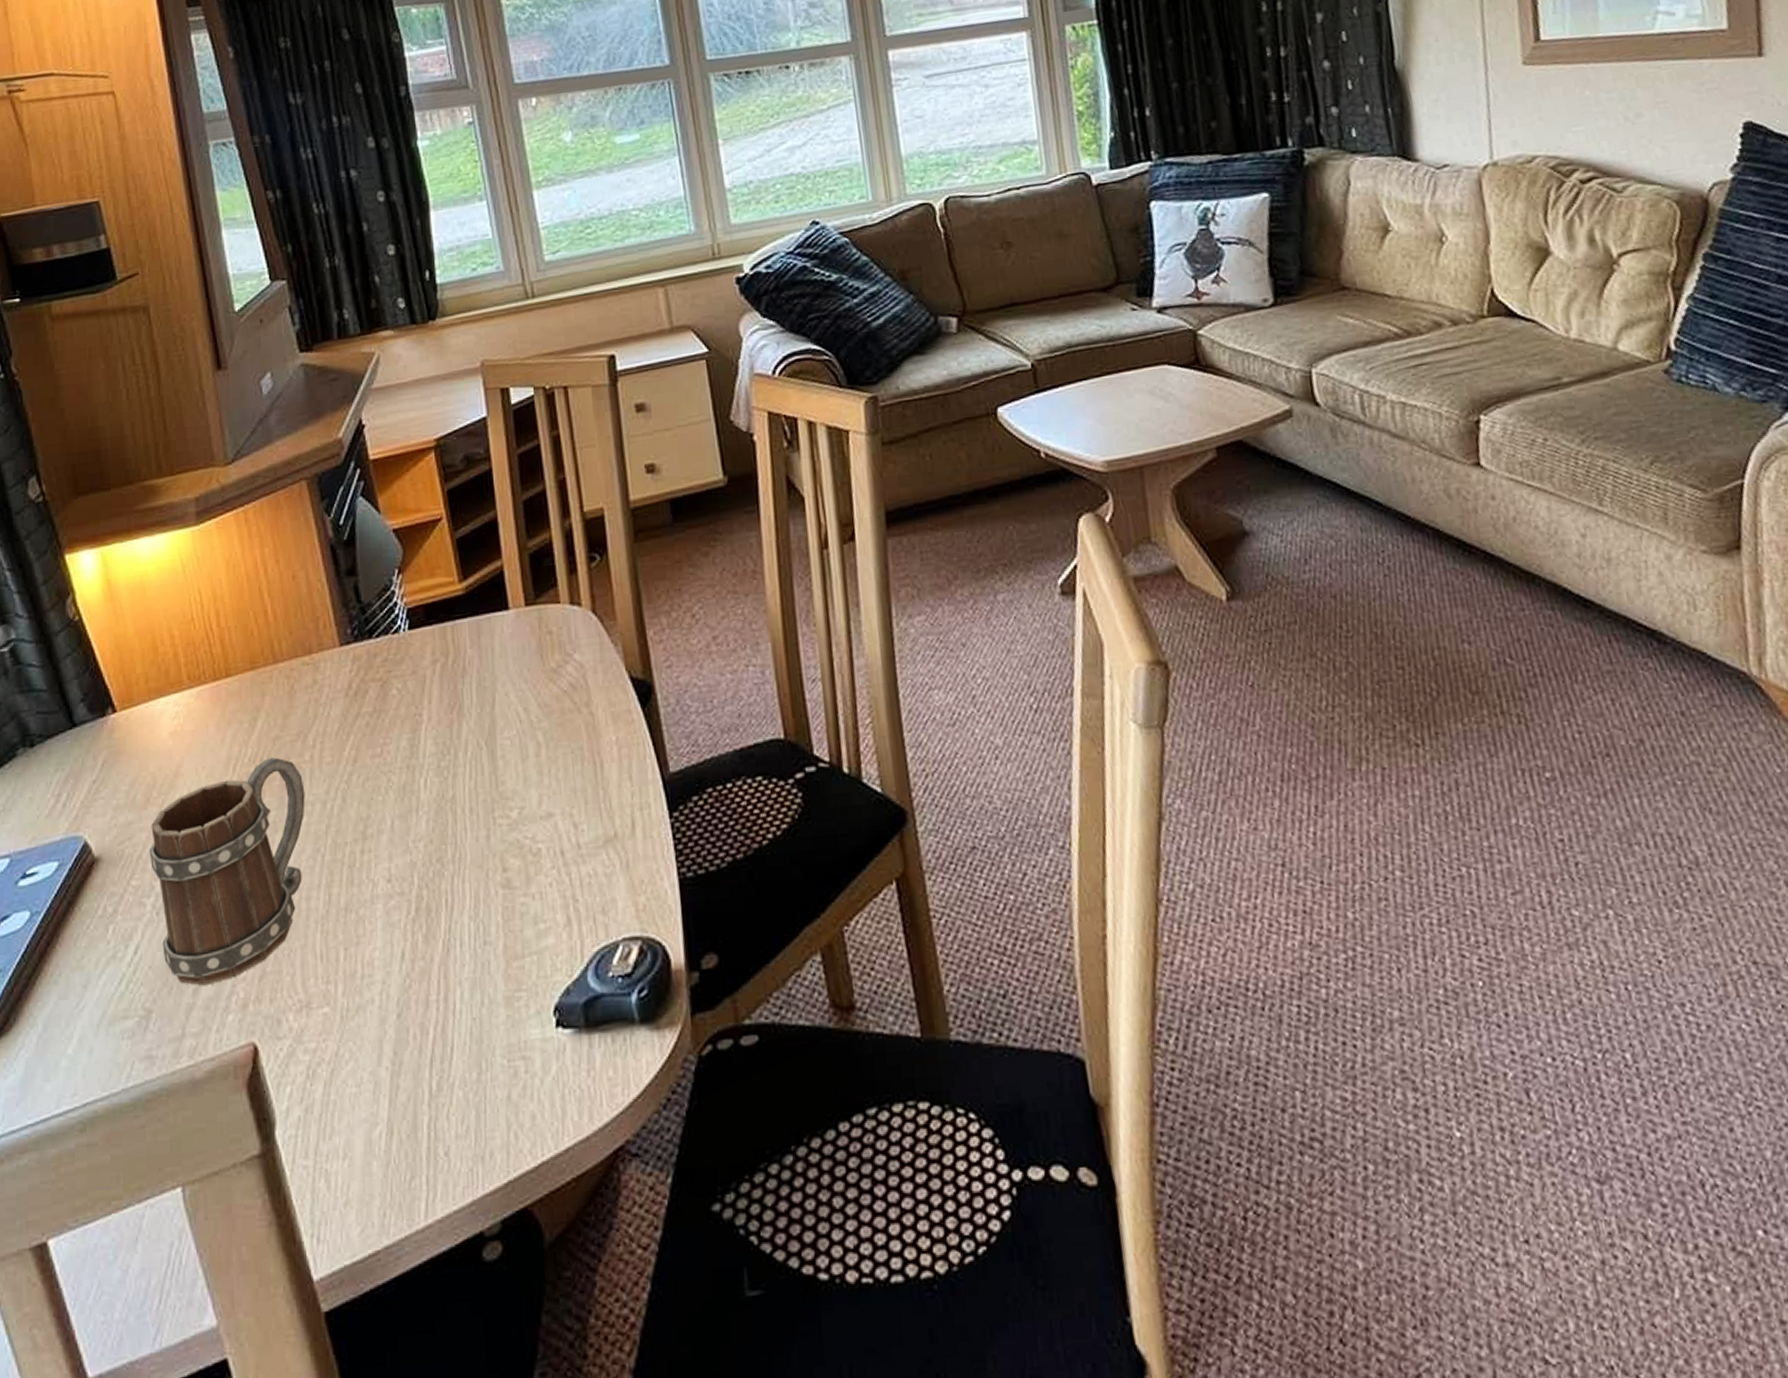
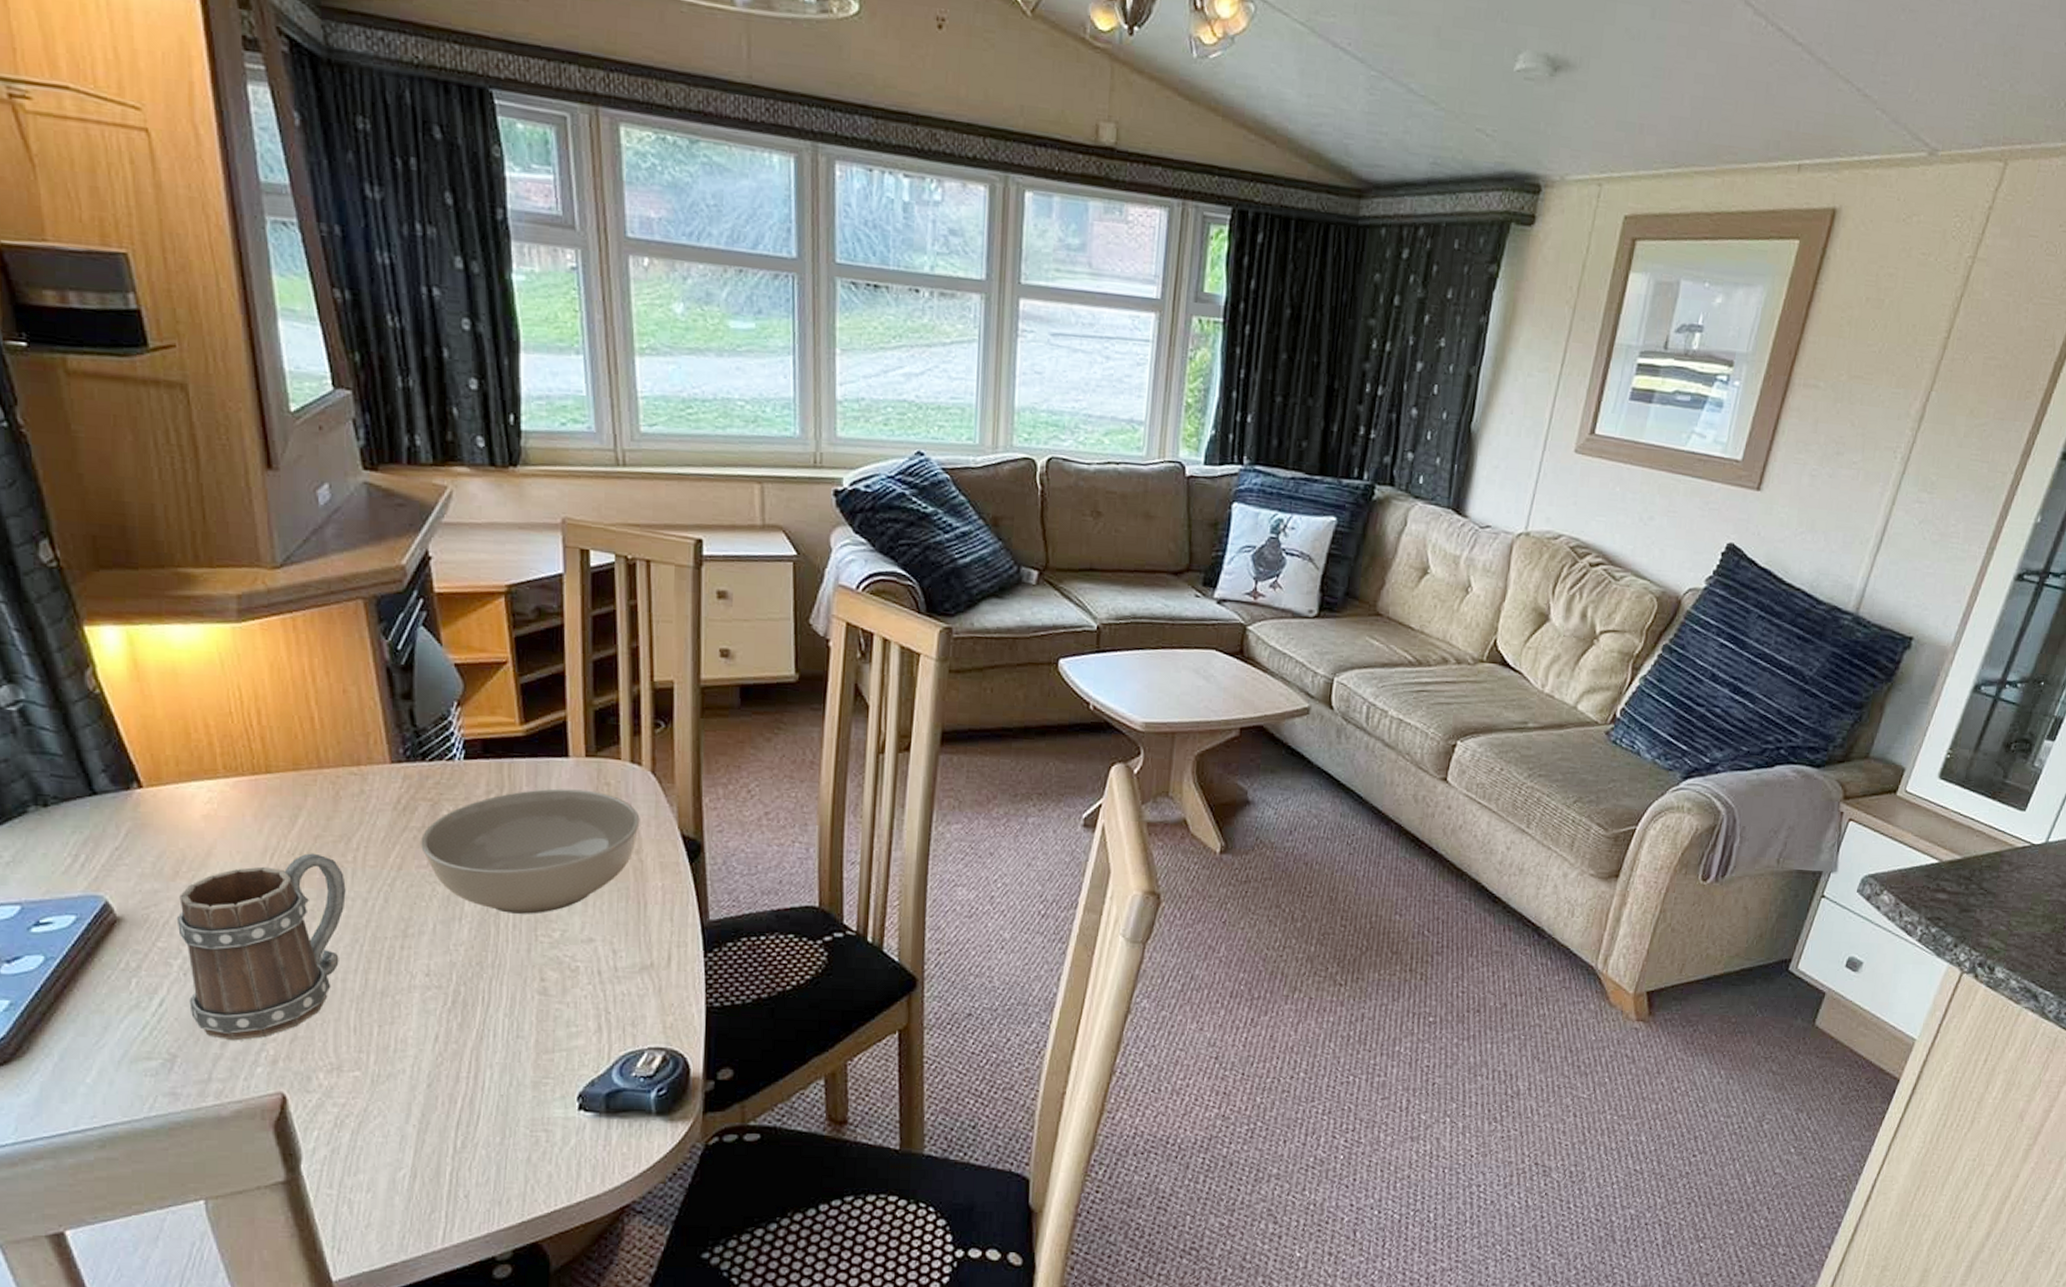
bowl: none [372,642,586,796] -> present [420,788,640,914]

